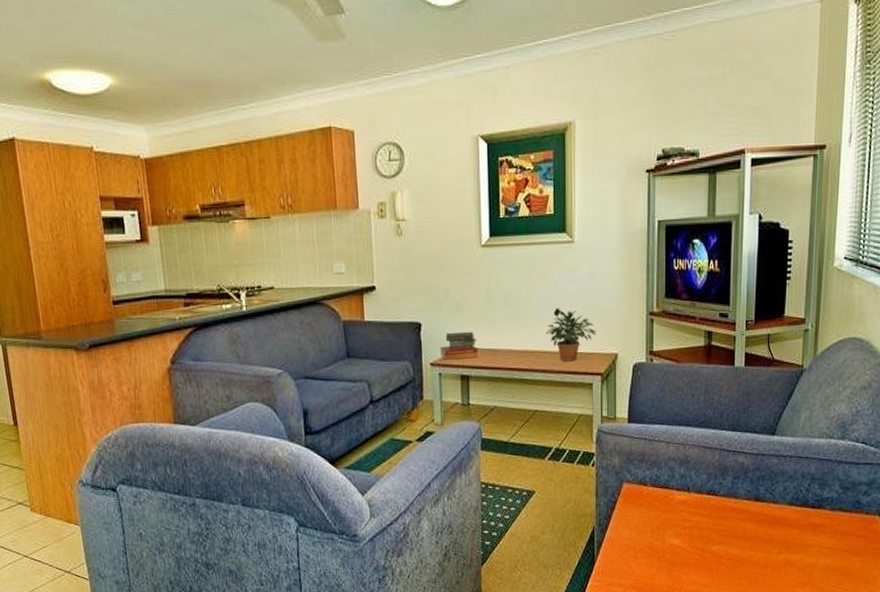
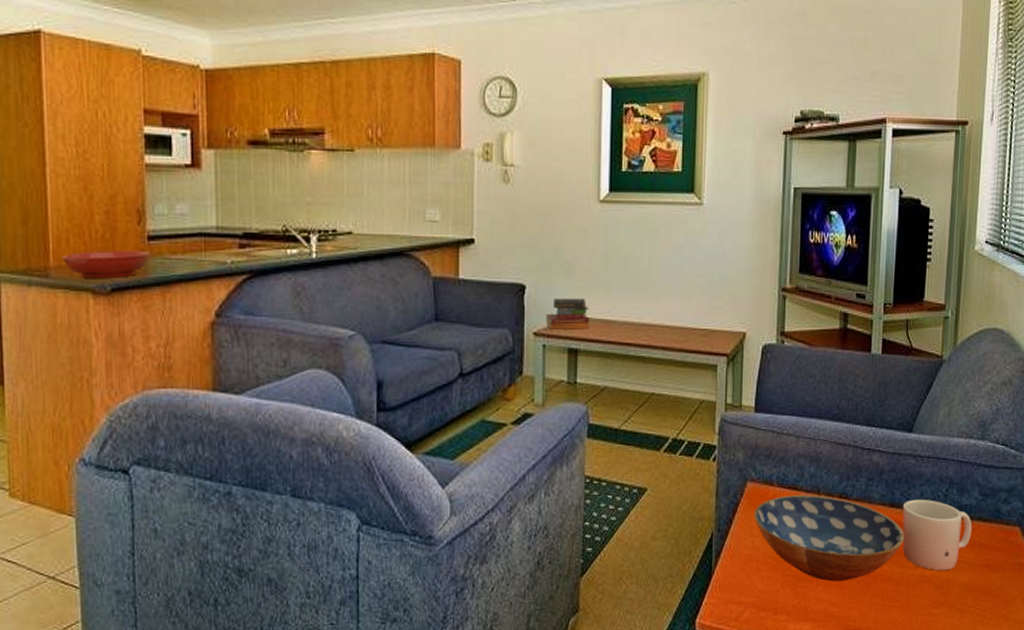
bowl: none [49,314,116,338] -> present [61,251,150,278]
potted plant: present [546,308,596,362] -> none [667,277,723,339]
bowl: none [630,492,769,566] -> present [754,495,905,582]
mug: none [766,493,834,556] -> present [902,499,973,571]

